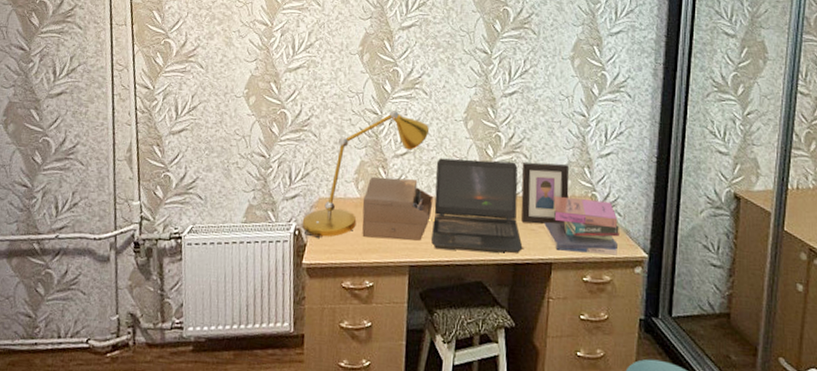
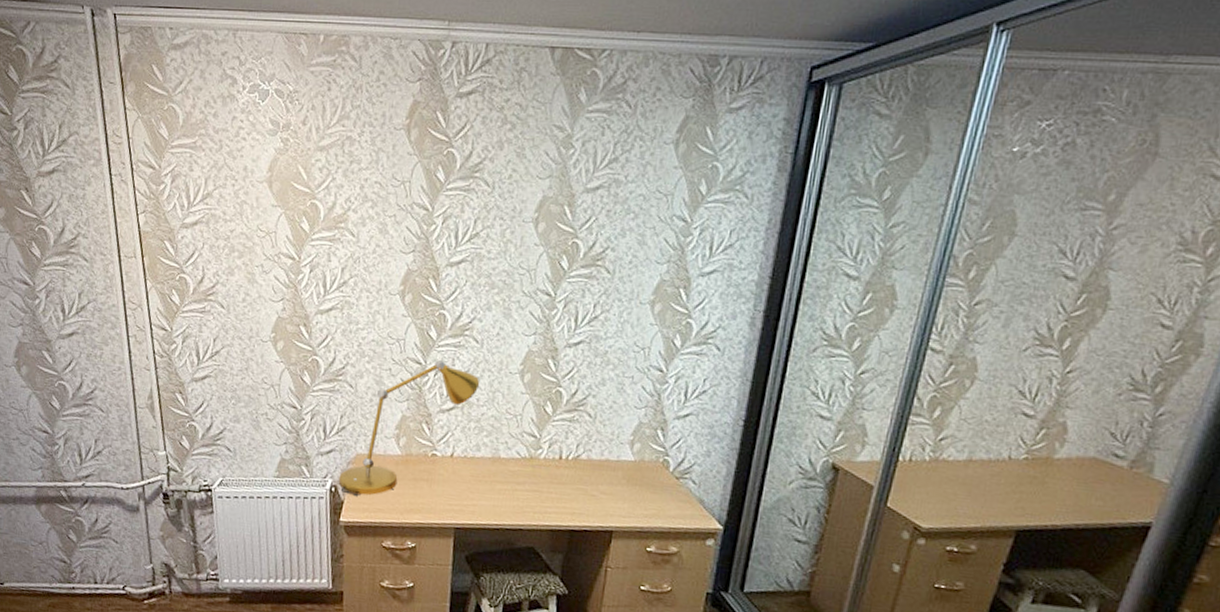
sewing box: present [362,176,434,241] -> none [403,432,483,503]
laptop computer: present [431,158,523,254] -> none [479,414,581,521]
picture frame: present [520,161,570,225] -> none [580,421,640,491]
books: present [543,195,619,256] -> none [605,459,693,526]

